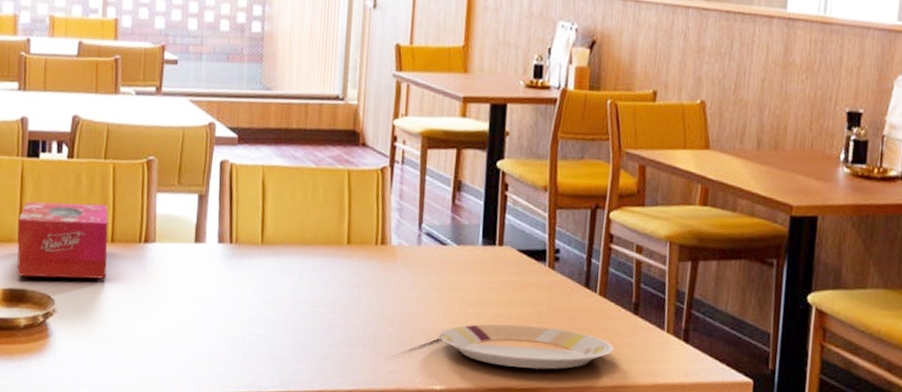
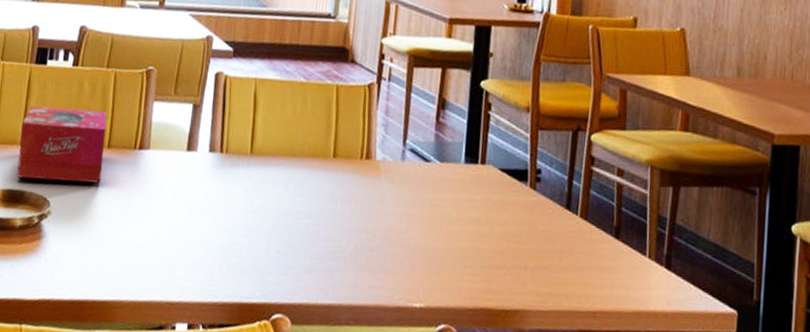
plate: present [439,324,614,370] -> none [420,242,595,292]

